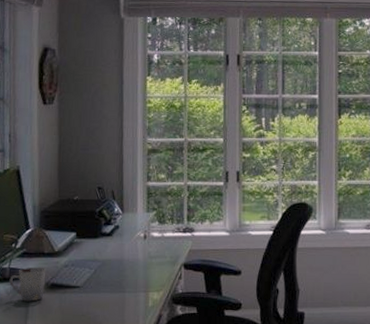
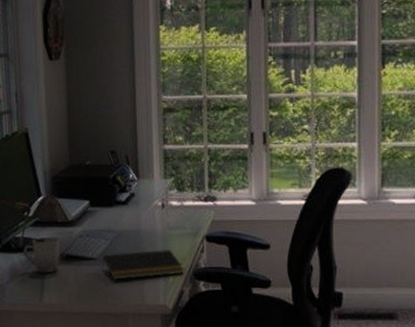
notepad: none [85,276,164,307] -> present [101,249,185,281]

